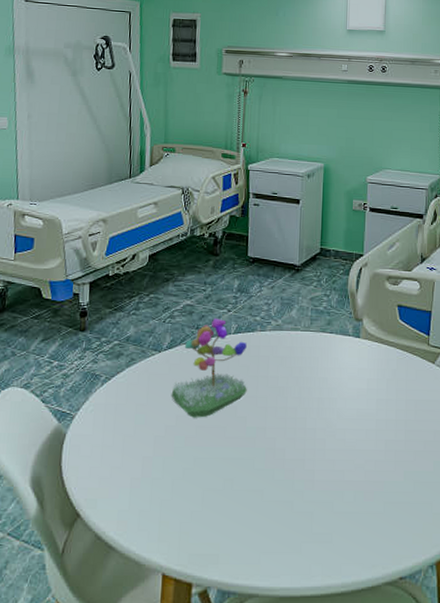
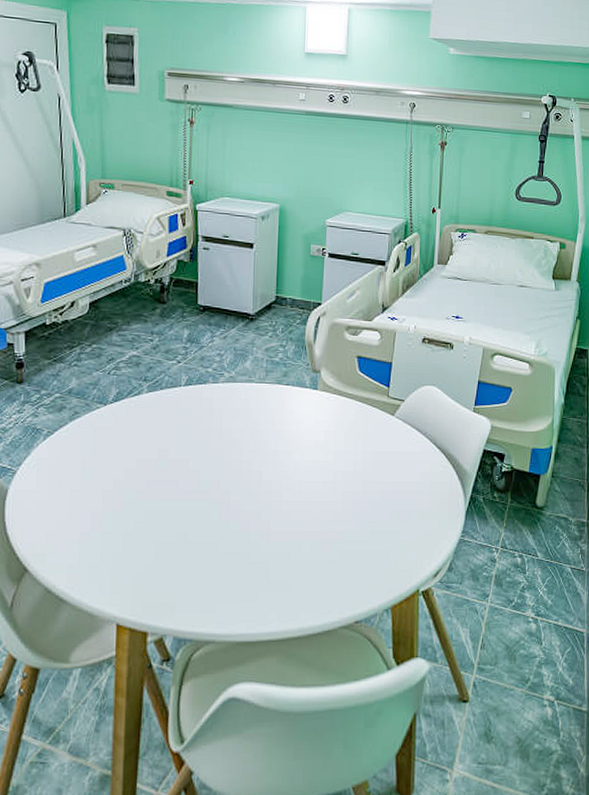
flower: present [171,318,247,418] -> none [119,369,200,472]

